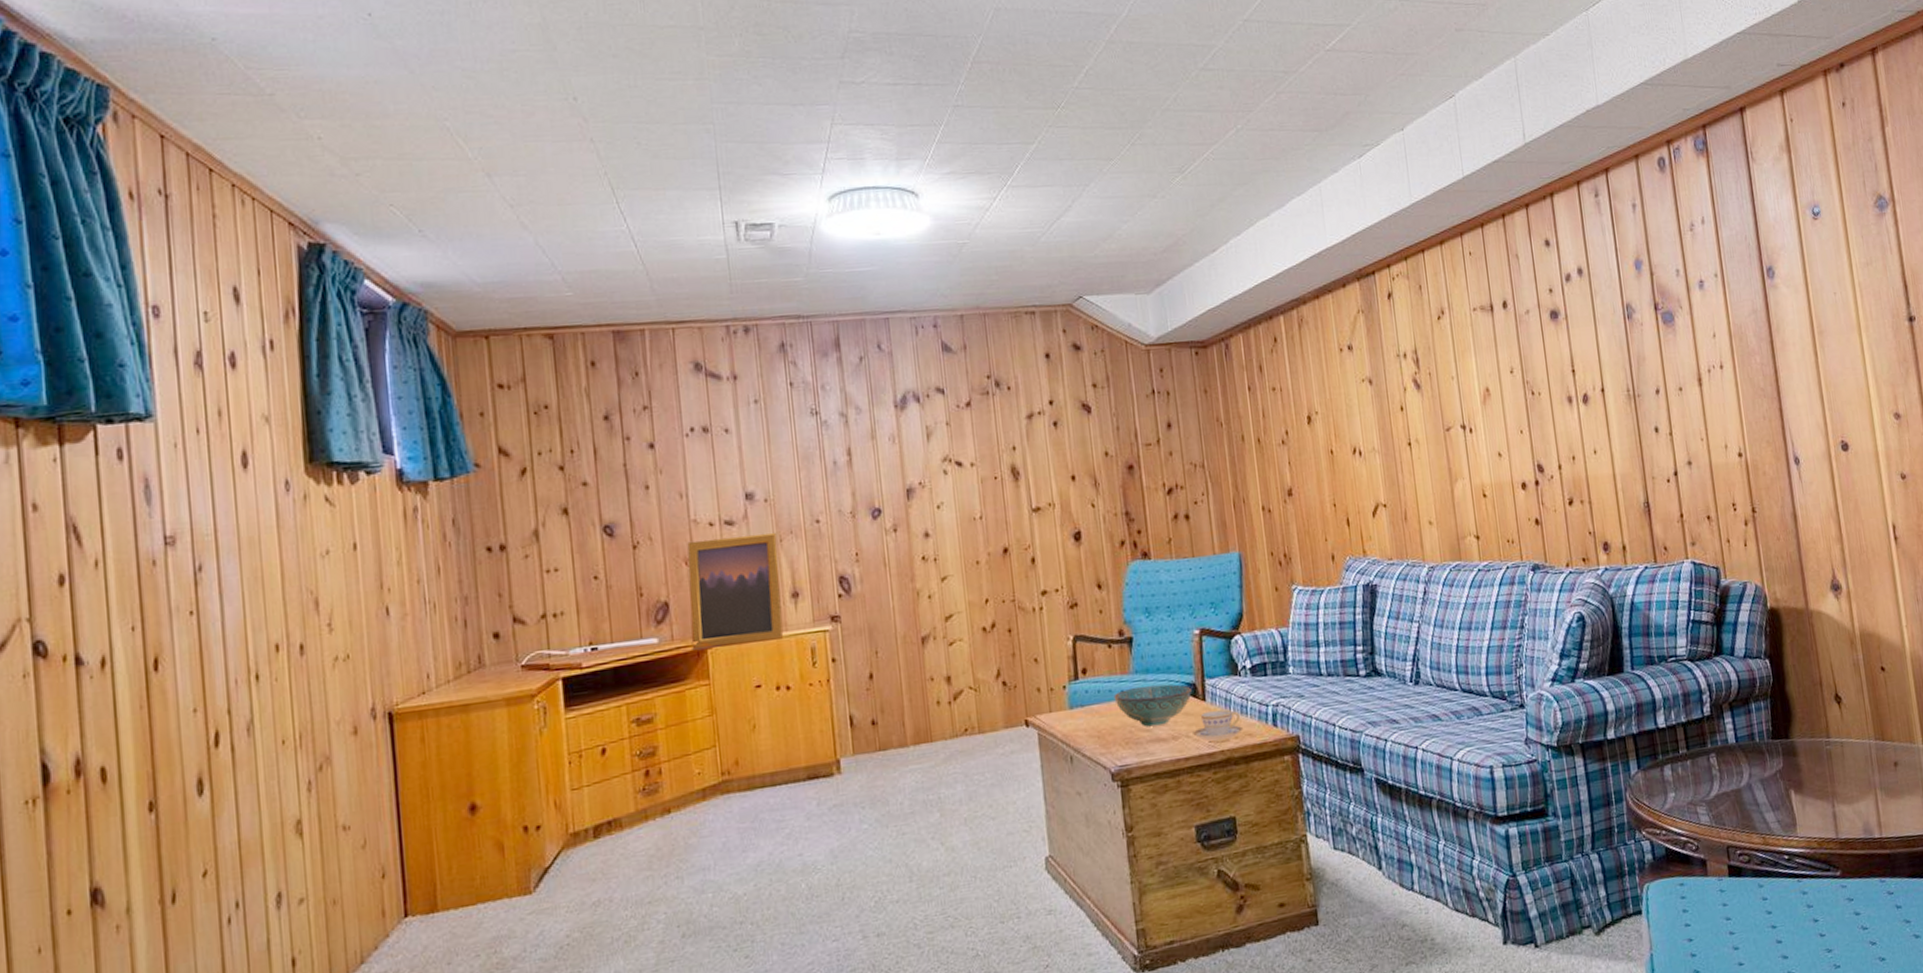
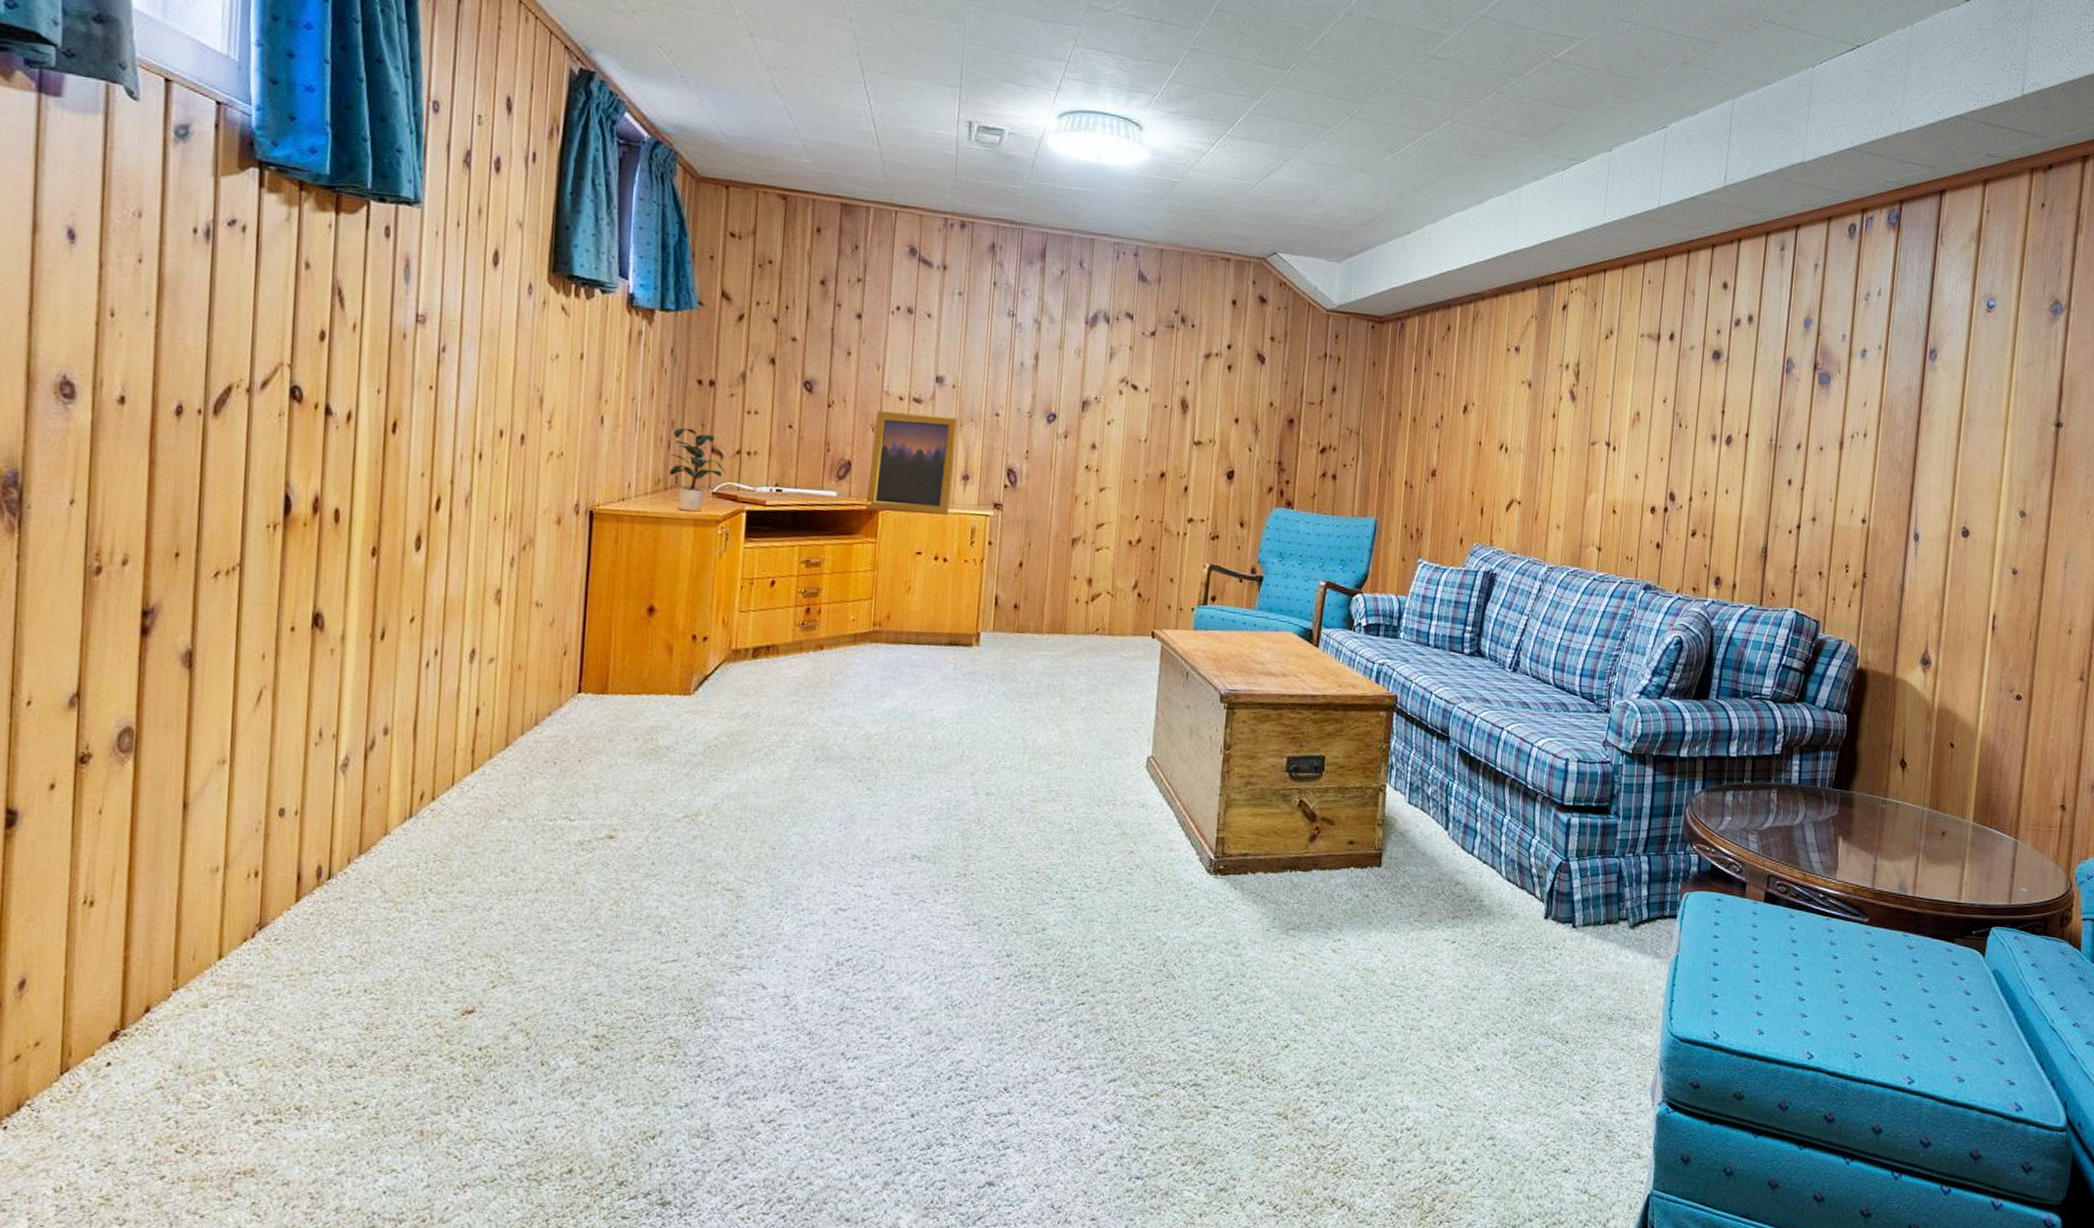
potted plant: none [469,600,531,693] -> present [670,427,725,512]
bowl: present [1114,684,1192,727] -> none [1235,622,1307,661]
teacup: present [1193,709,1244,744] -> none [1301,657,1348,688]

